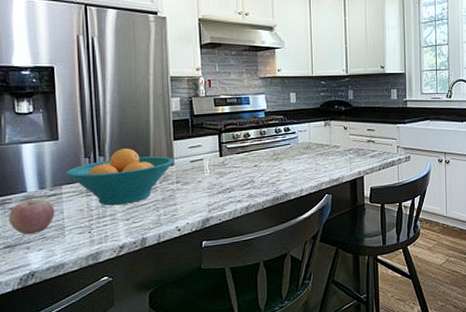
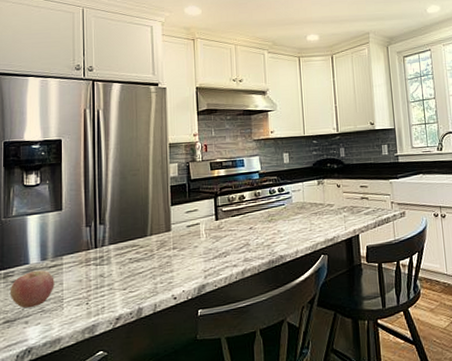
fruit bowl: present [66,148,175,206] -> none [67,216,172,276]

